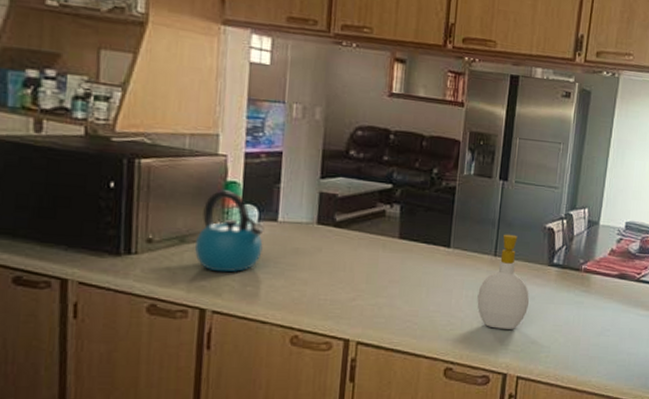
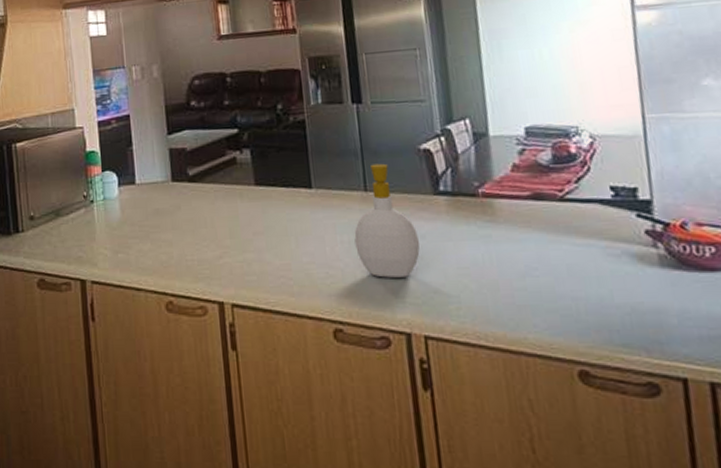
kettle: present [194,190,264,273] -> none [68,160,127,242]

